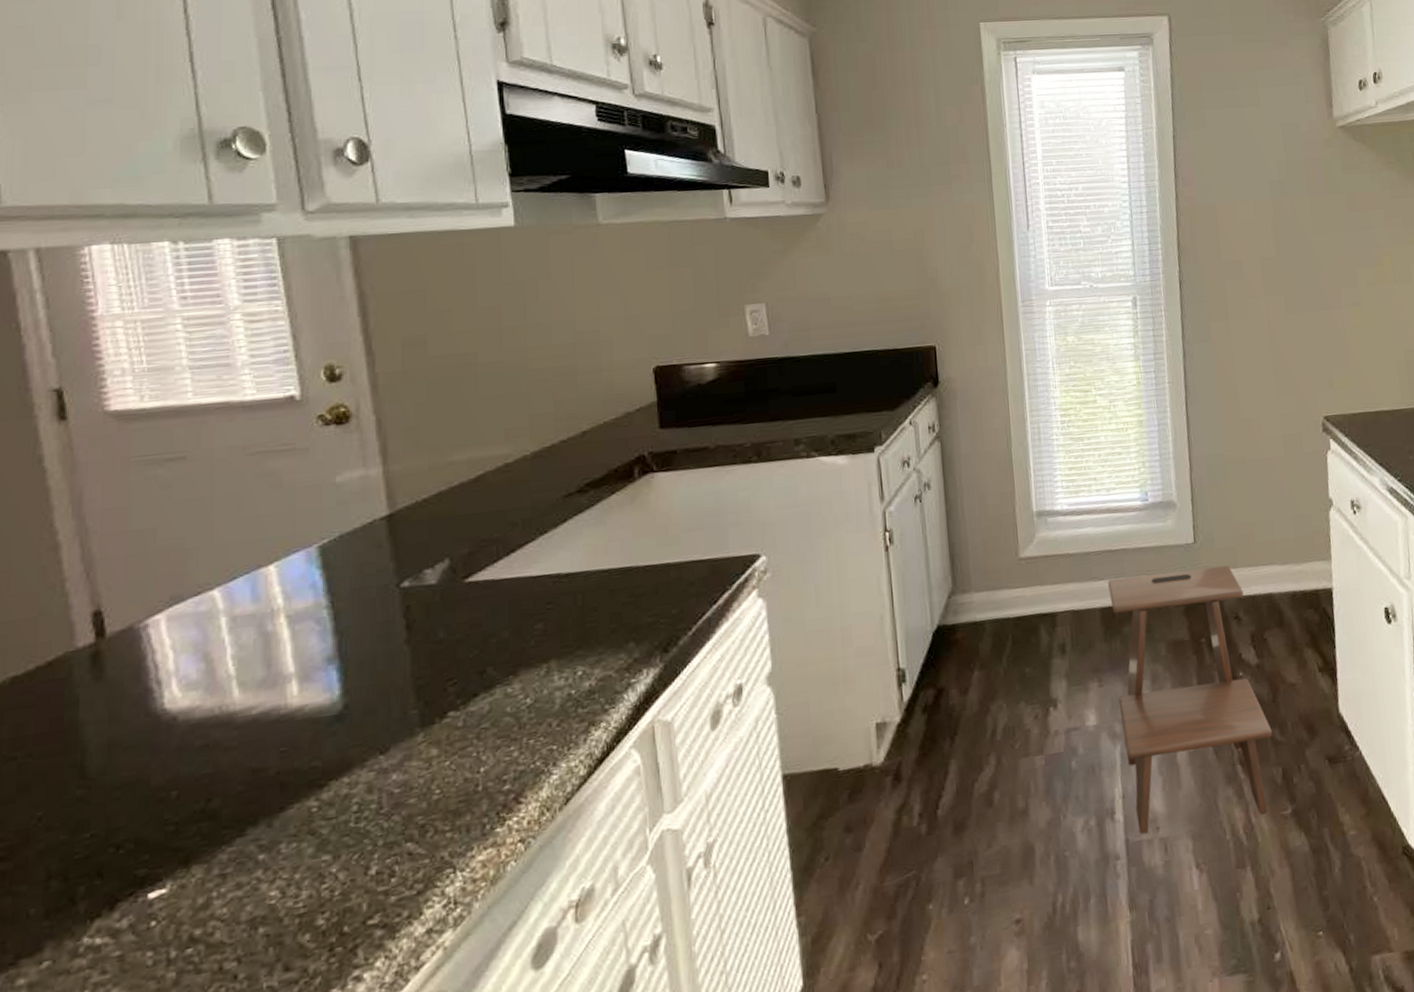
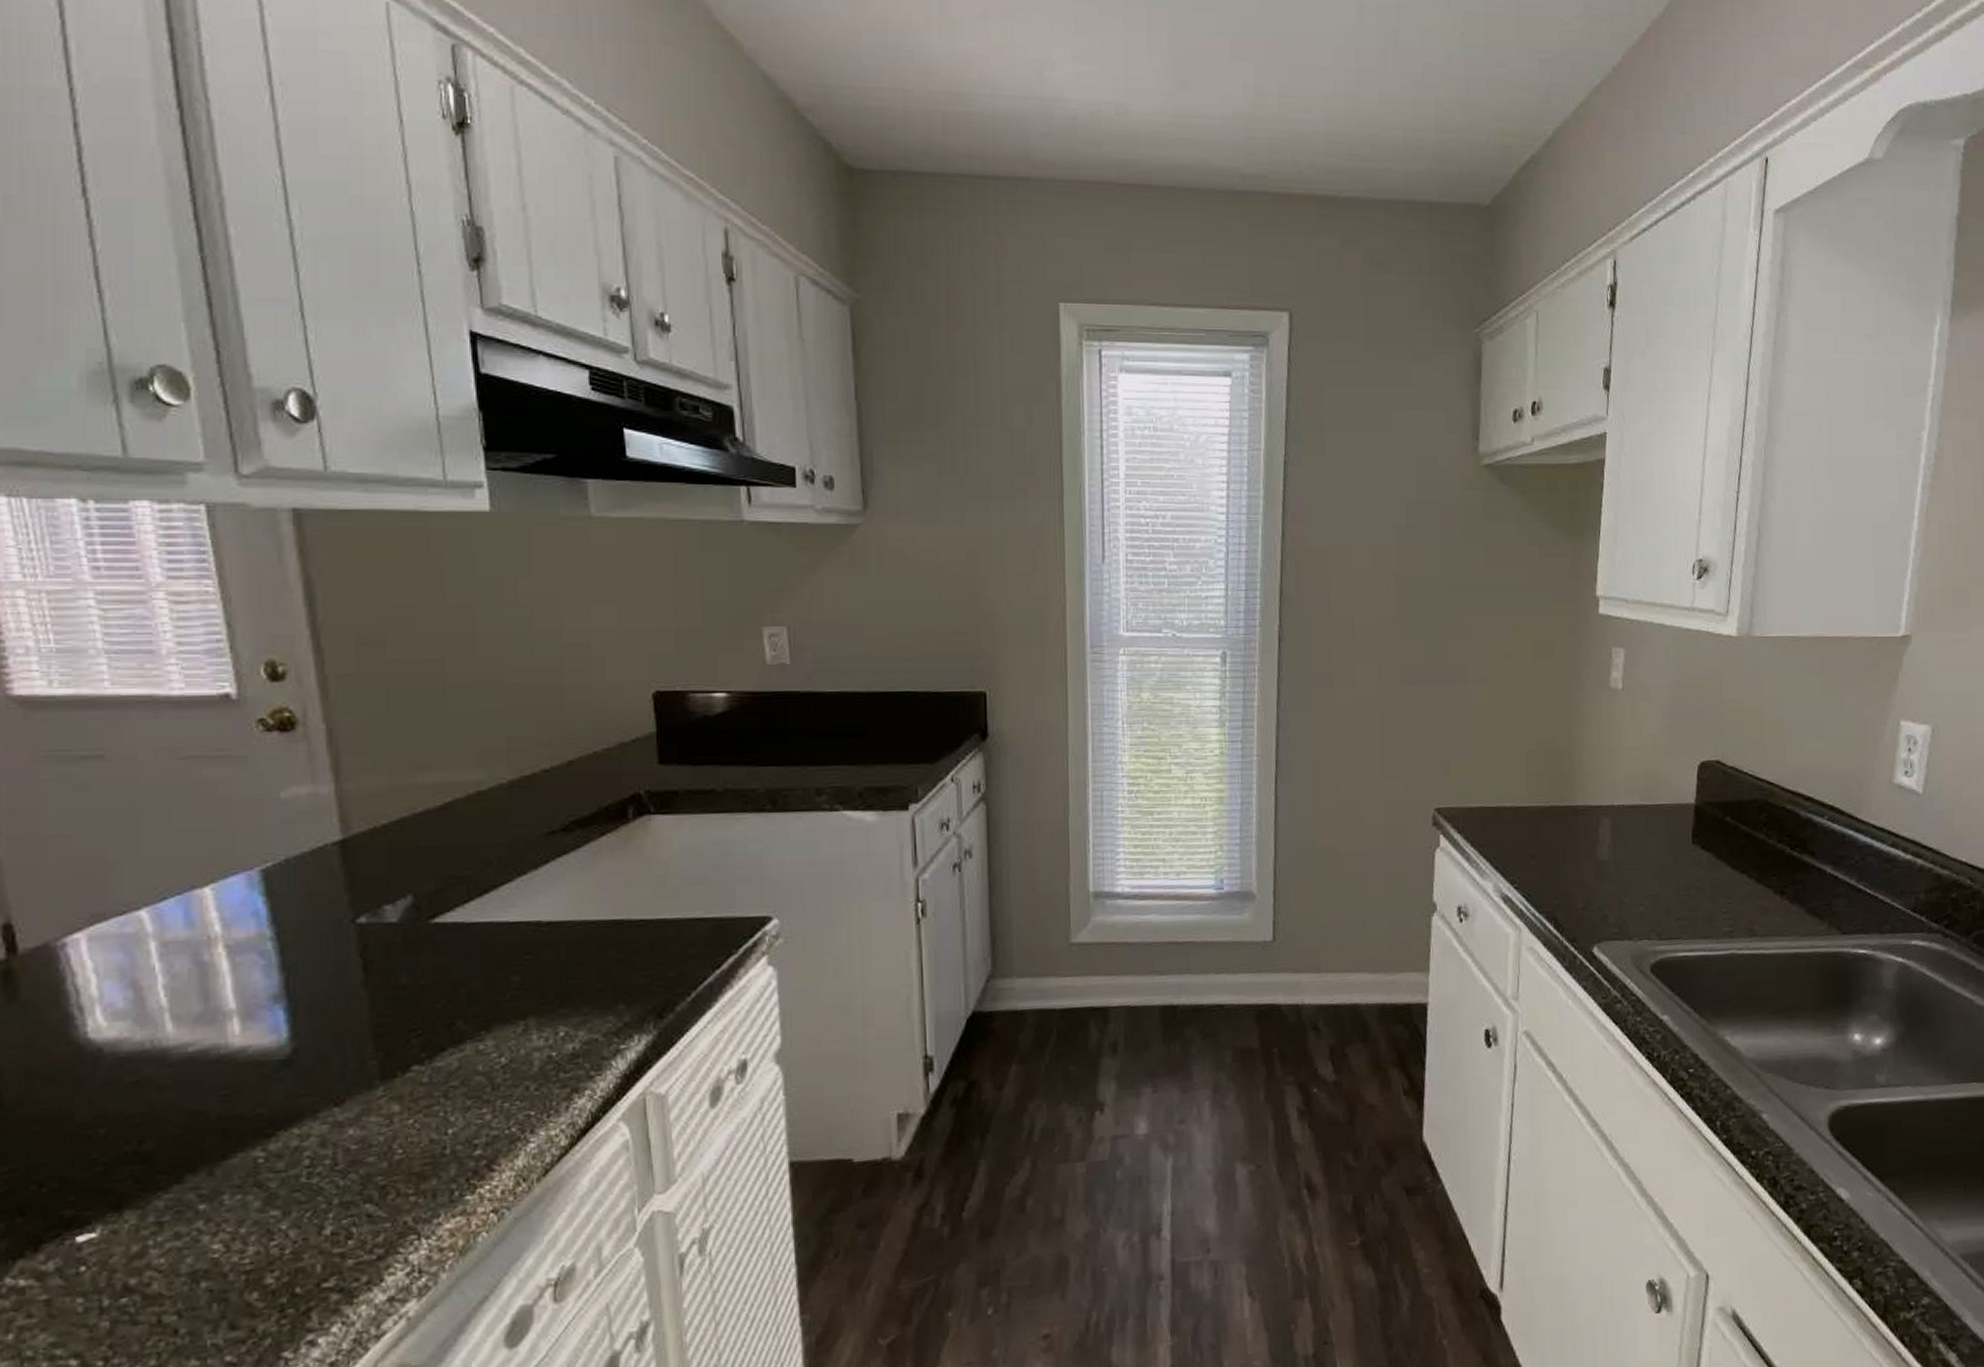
step stool: present [1108,565,1273,835] -> none [1171,969,1346,1255]

